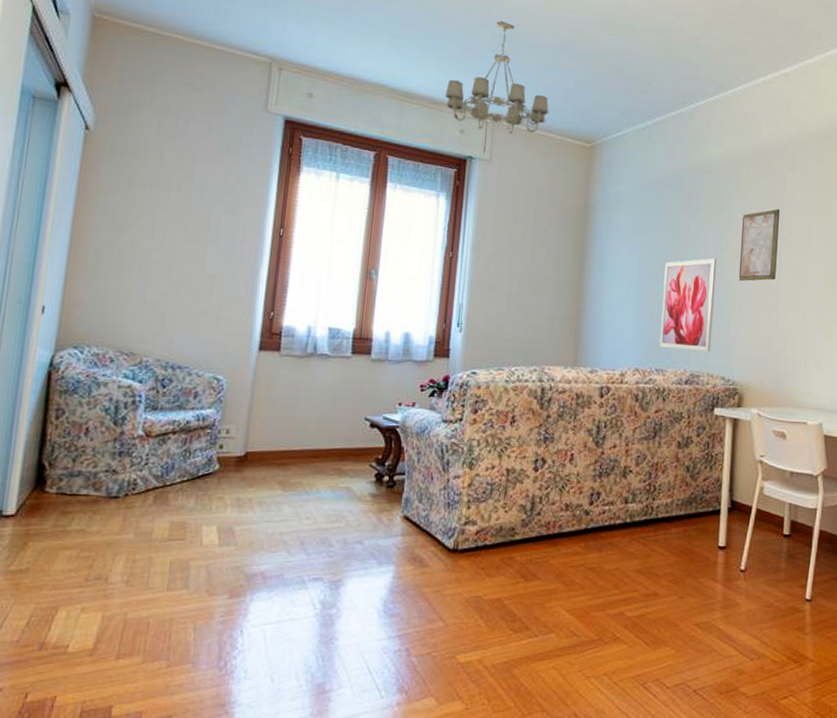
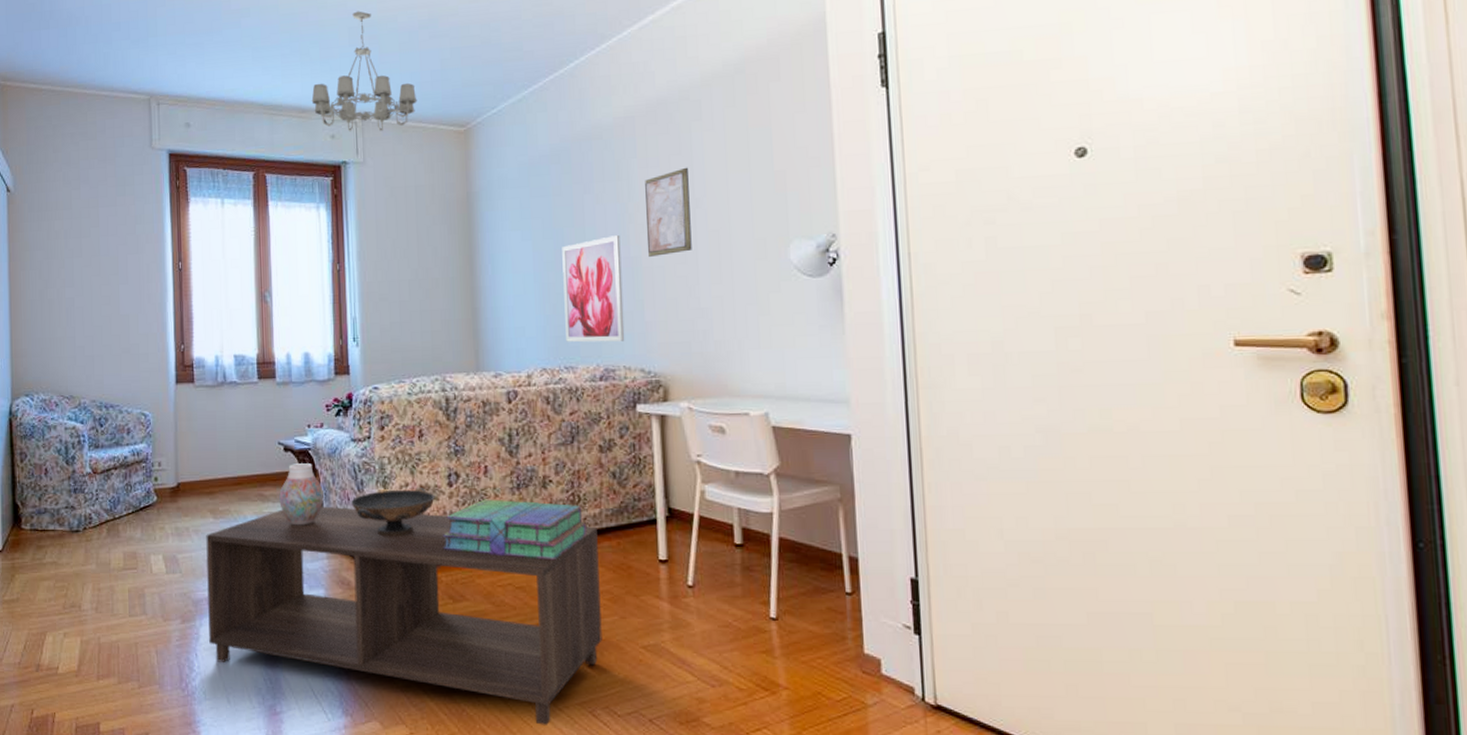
coffee table: none [259,483,668,698] -> present [206,506,602,725]
vase: none [358,440,407,502] -> present [279,463,324,526]
decorative bowl: none [434,471,520,516] -> present [351,488,435,536]
stack of books: none [522,484,658,544] -> present [443,499,586,561]

